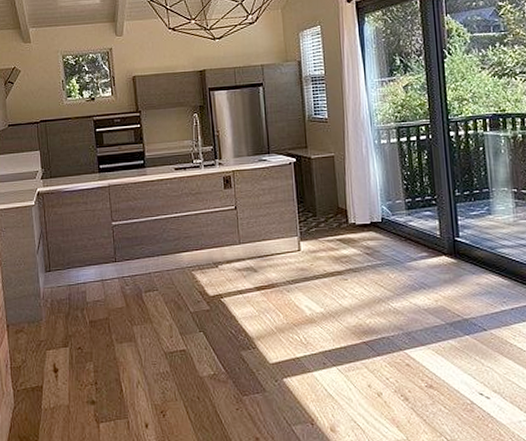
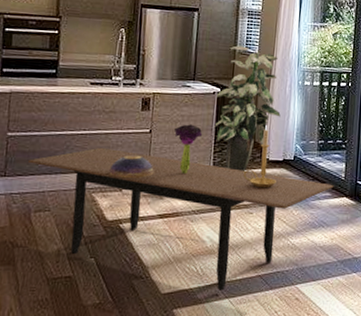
dining table: none [132,227,430,359] -> present [27,147,334,291]
decorative bowl: none [204,232,245,255] -> present [109,155,154,179]
bouquet: none [258,197,286,245] -> present [175,124,203,174]
indoor plant: none [292,113,361,238] -> present [214,45,281,171]
candle holder: none [331,190,367,254] -> present [243,125,276,188]

